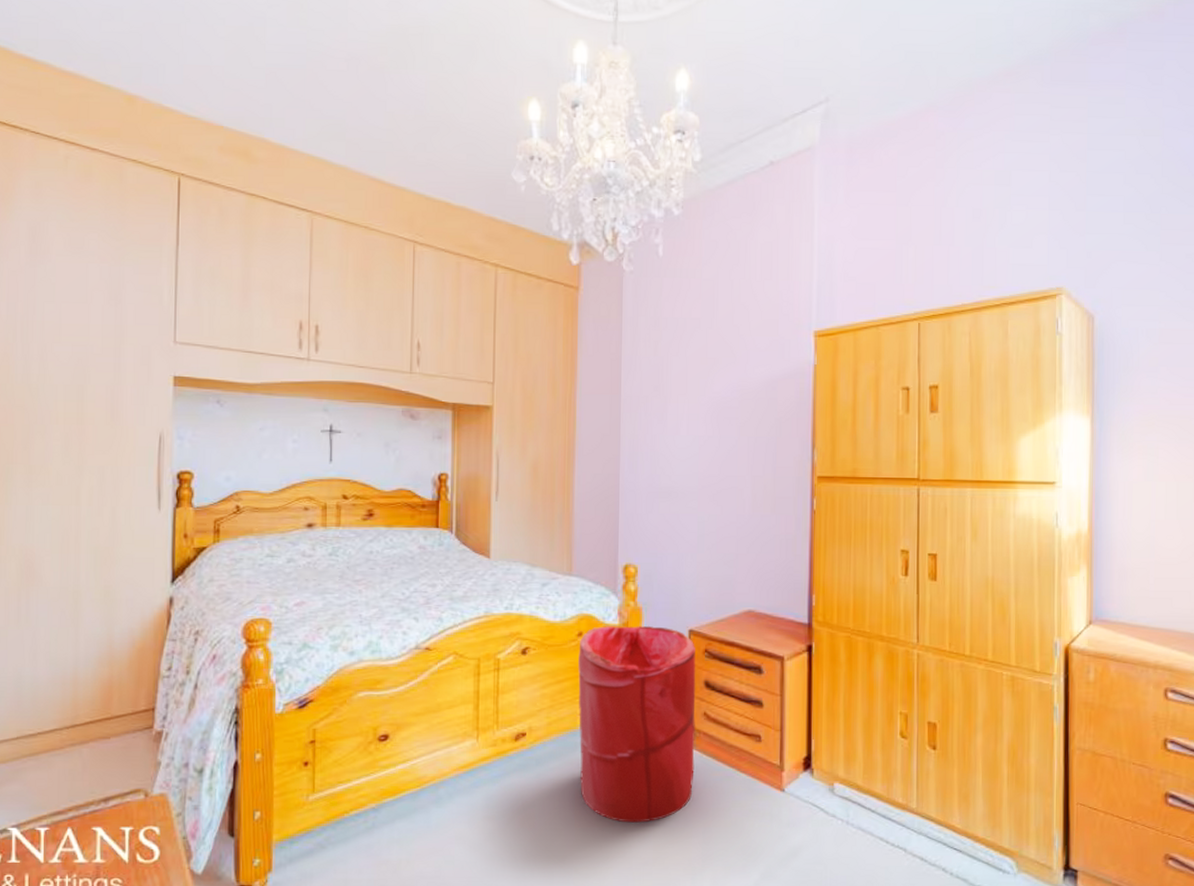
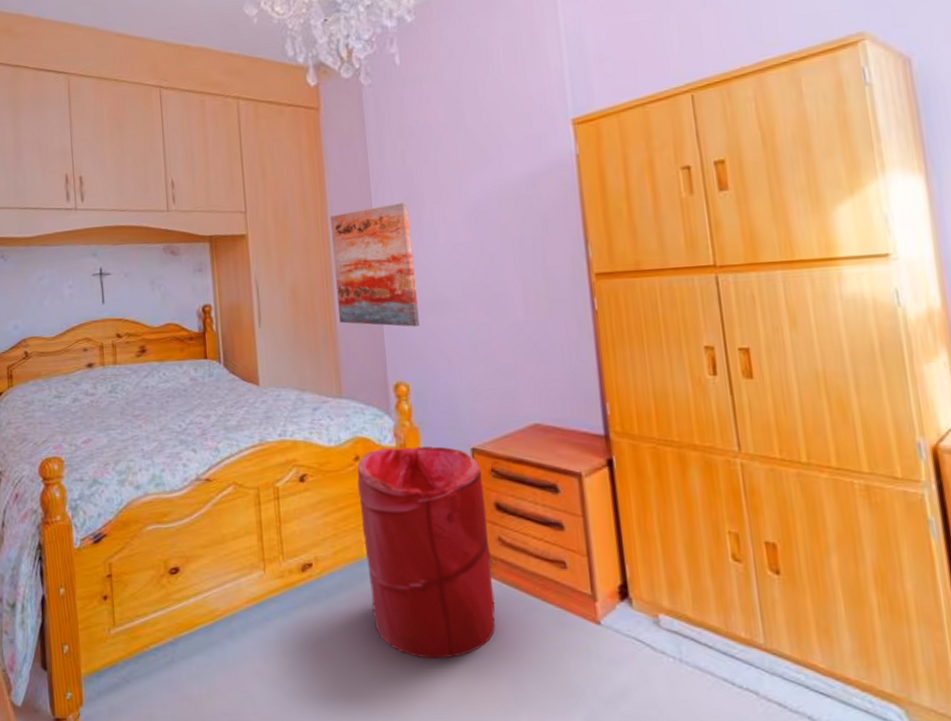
wall art: none [577,391,656,512] -> present [330,202,420,327]

